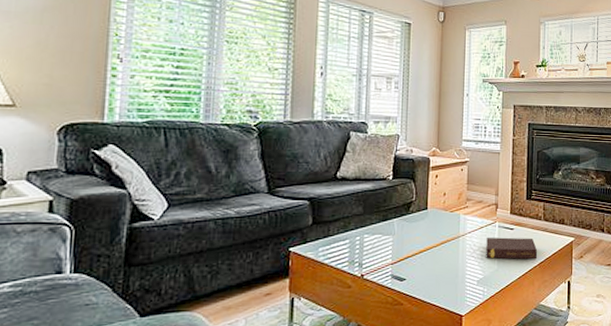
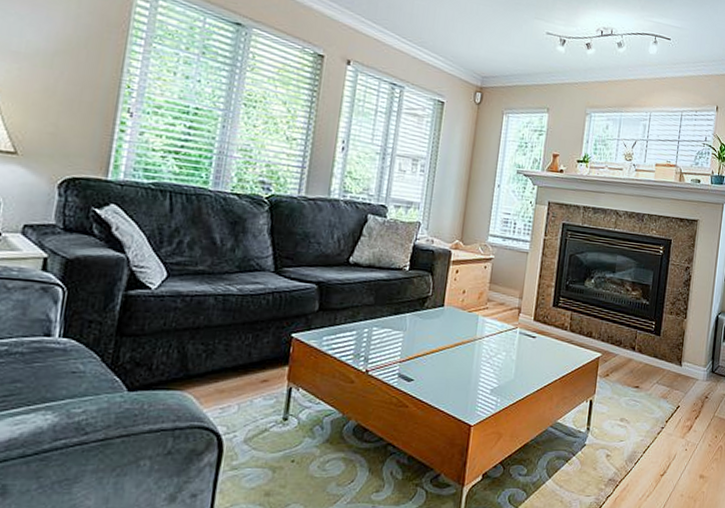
book: present [486,237,538,260] -> none [502,344,560,373]

